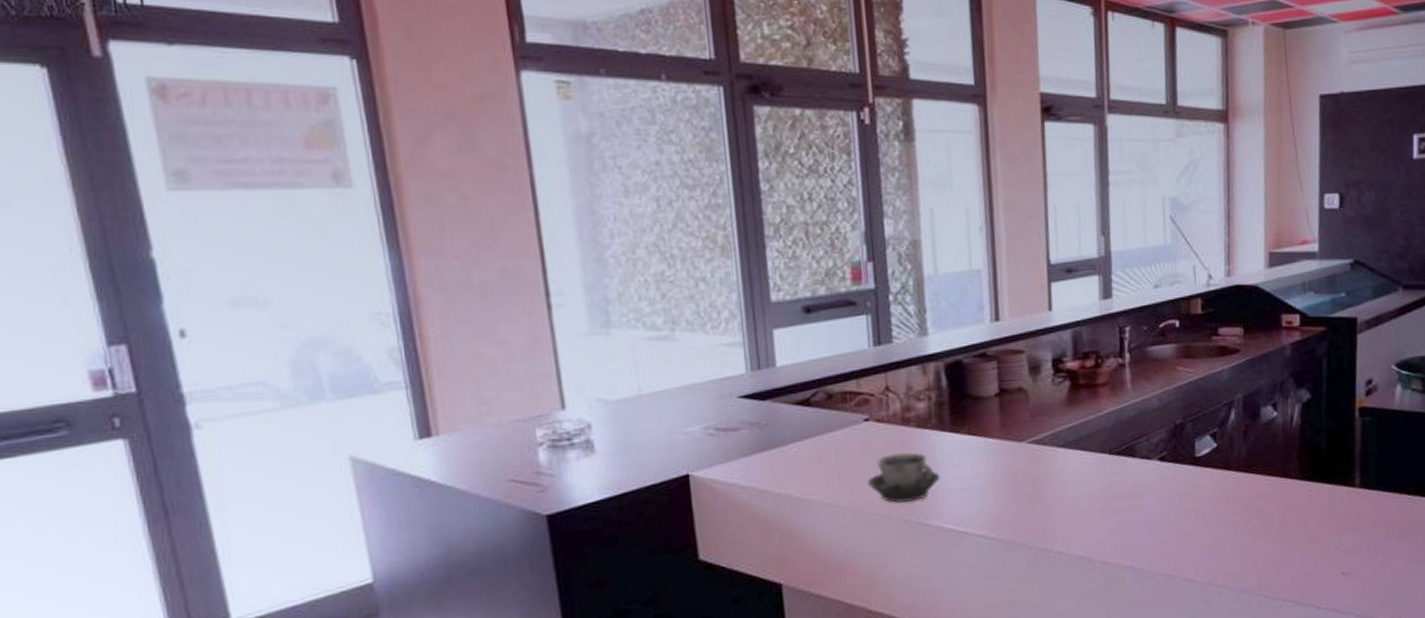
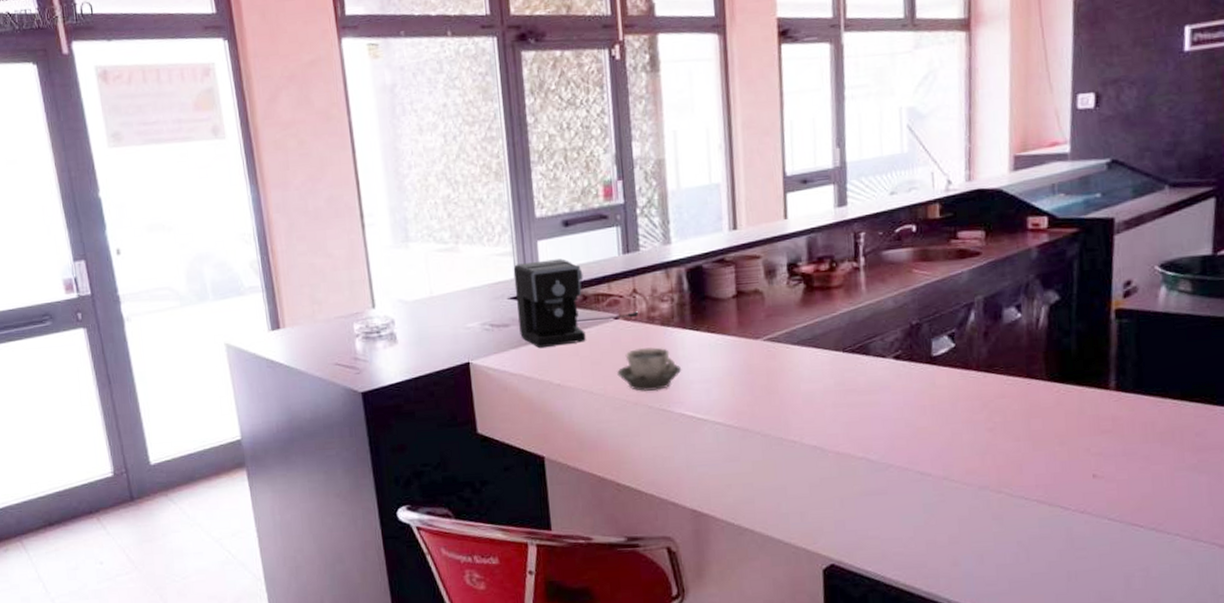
coffee maker: none [743,351,893,457] -> present [513,259,639,349]

